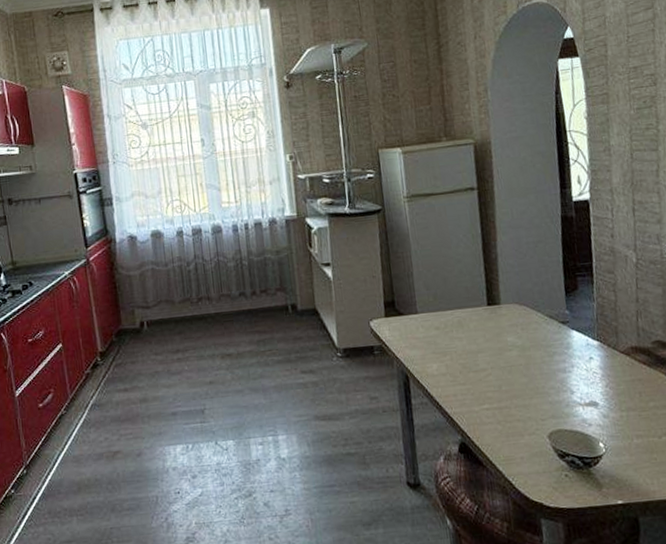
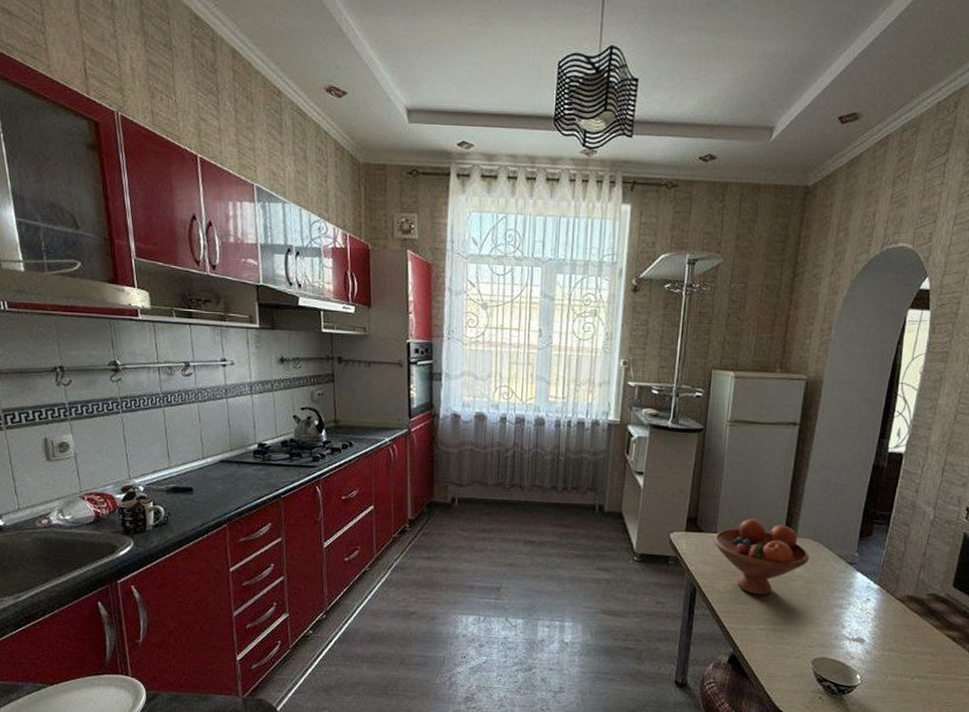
fruit bowl: none [415,292,519,373] -> present [713,518,809,595]

